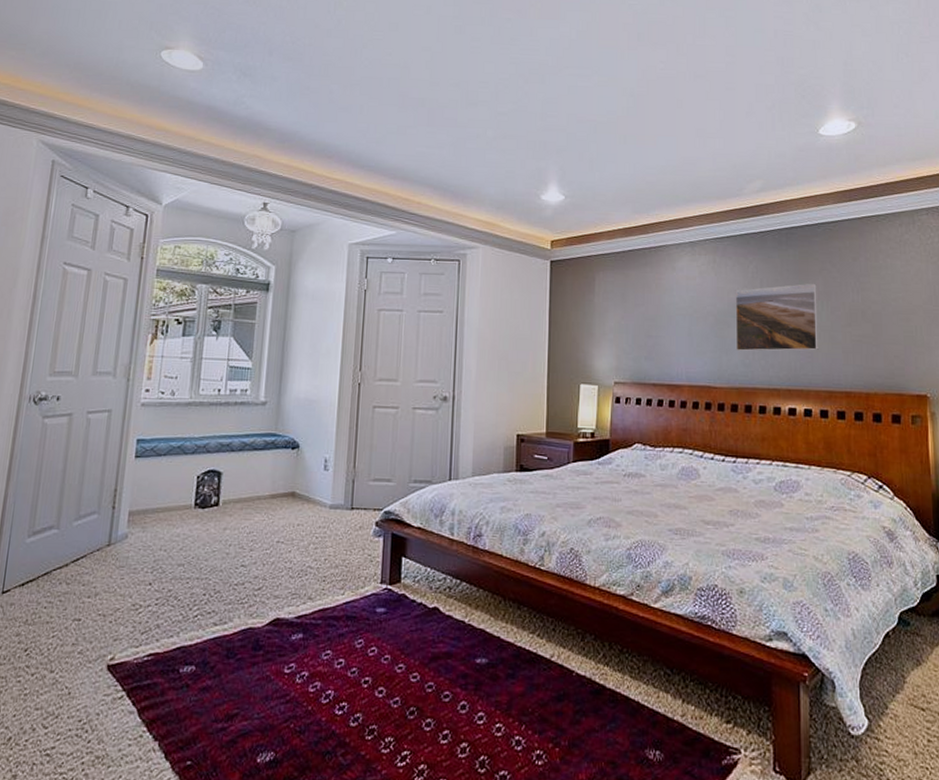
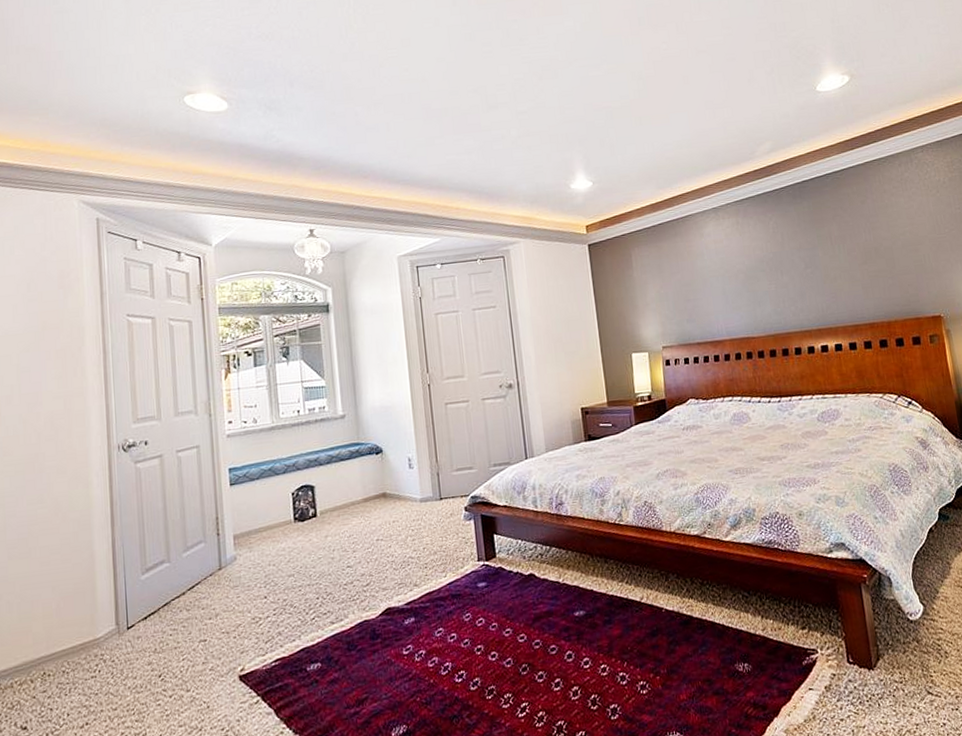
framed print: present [735,283,818,351] -> none [759,229,841,301]

